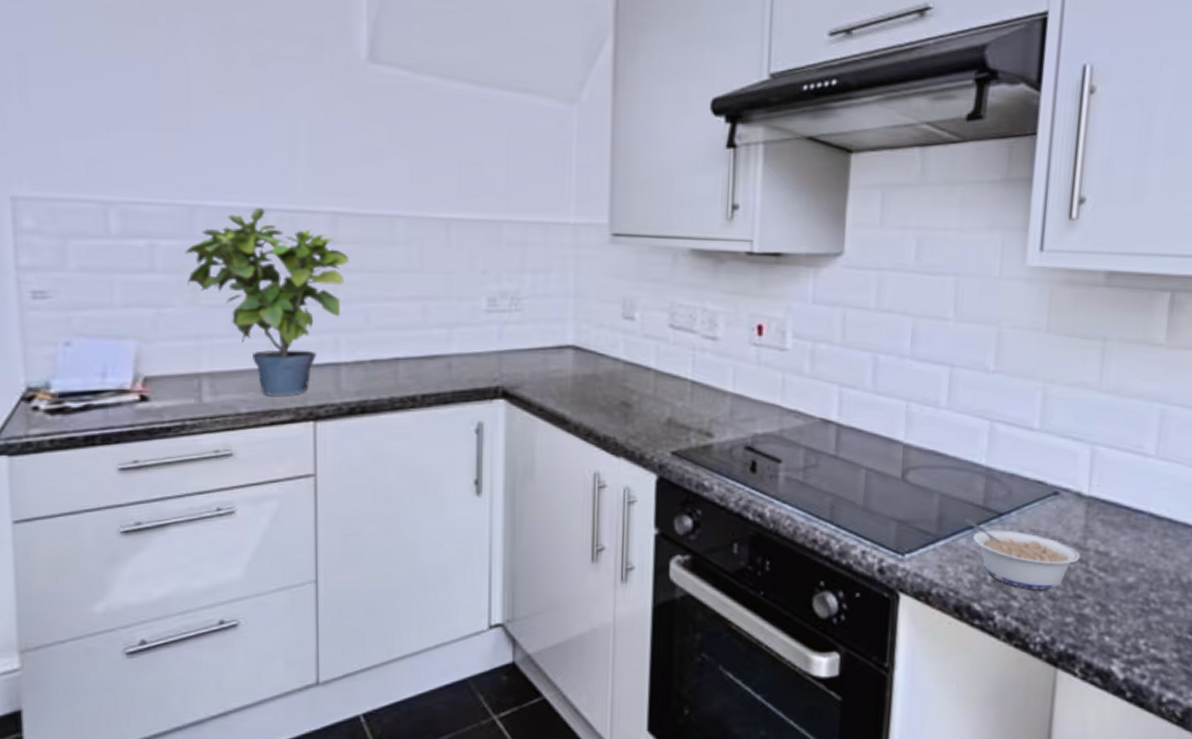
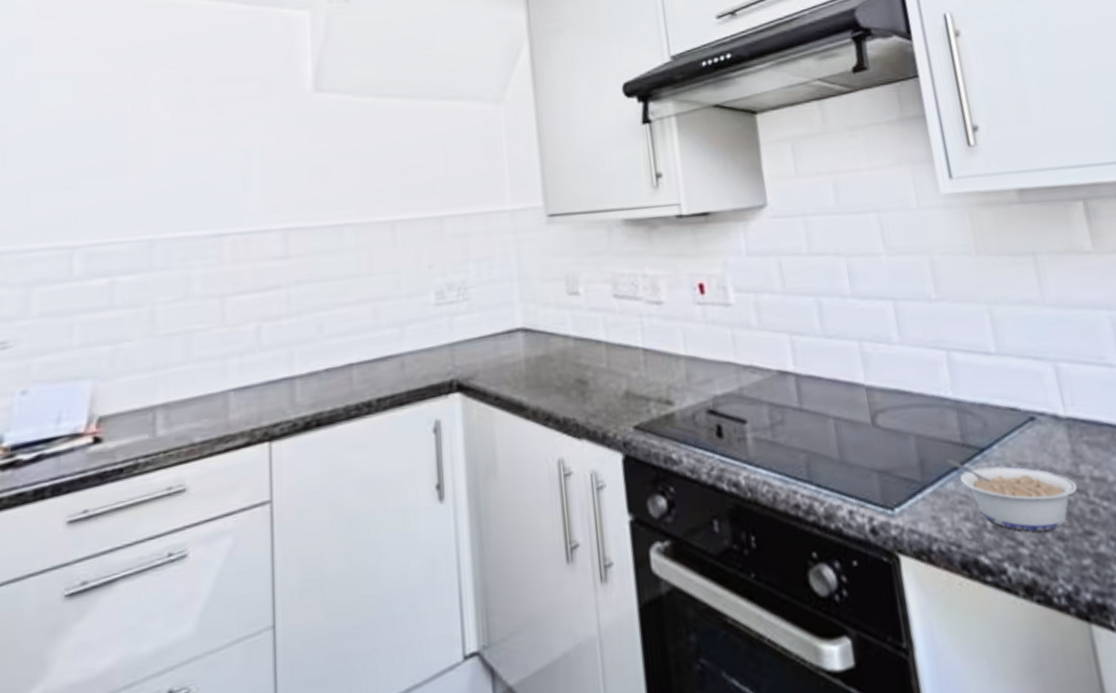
potted plant: present [185,207,350,396] -> none [144,233,302,421]

